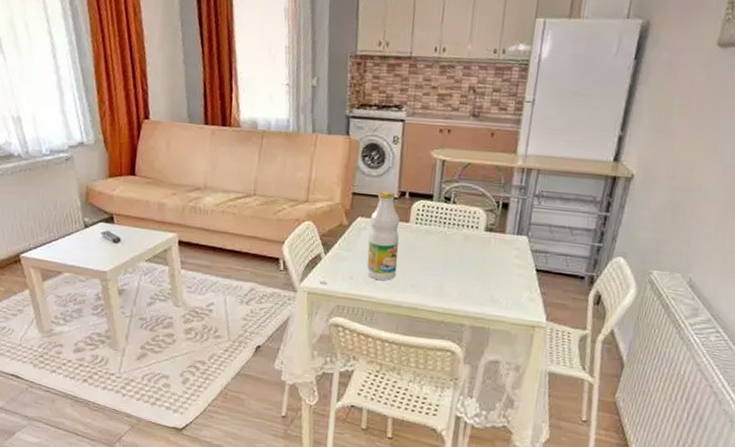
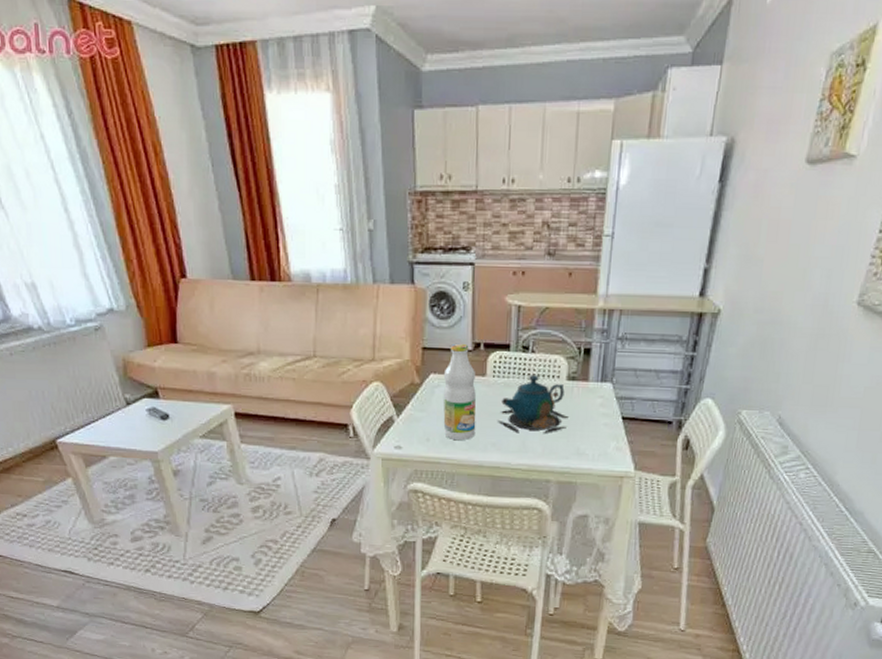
teapot: none [418,224,485,280] -> present [498,375,568,433]

